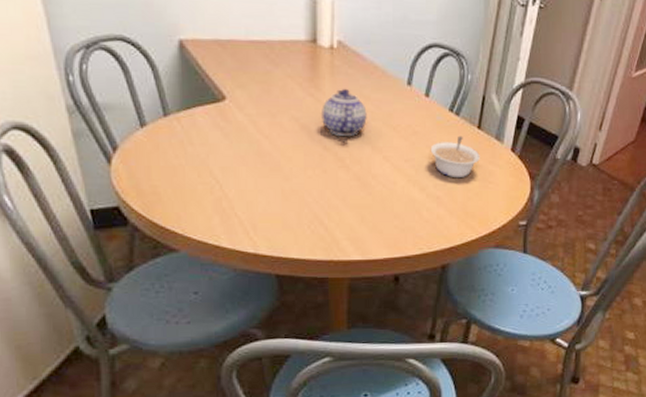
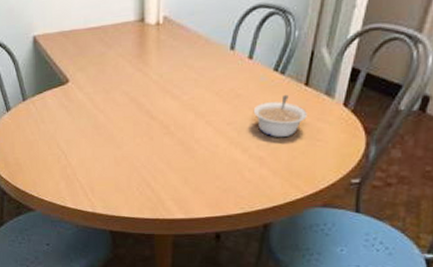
teapot: present [322,88,367,136] -> none [149,60,190,105]

